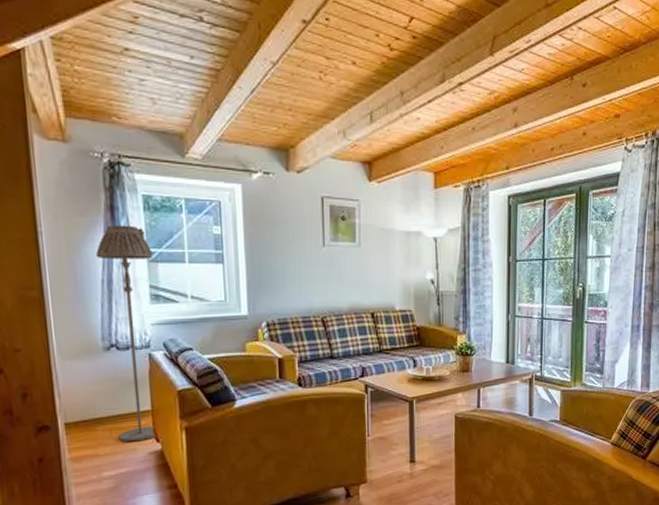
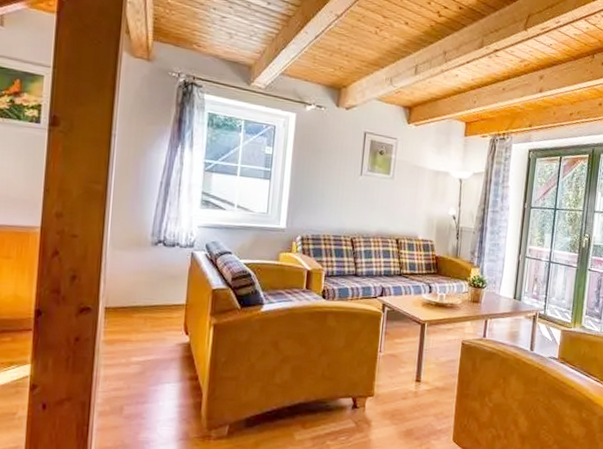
floor lamp: present [96,225,156,442] -> none [152,135,210,332]

